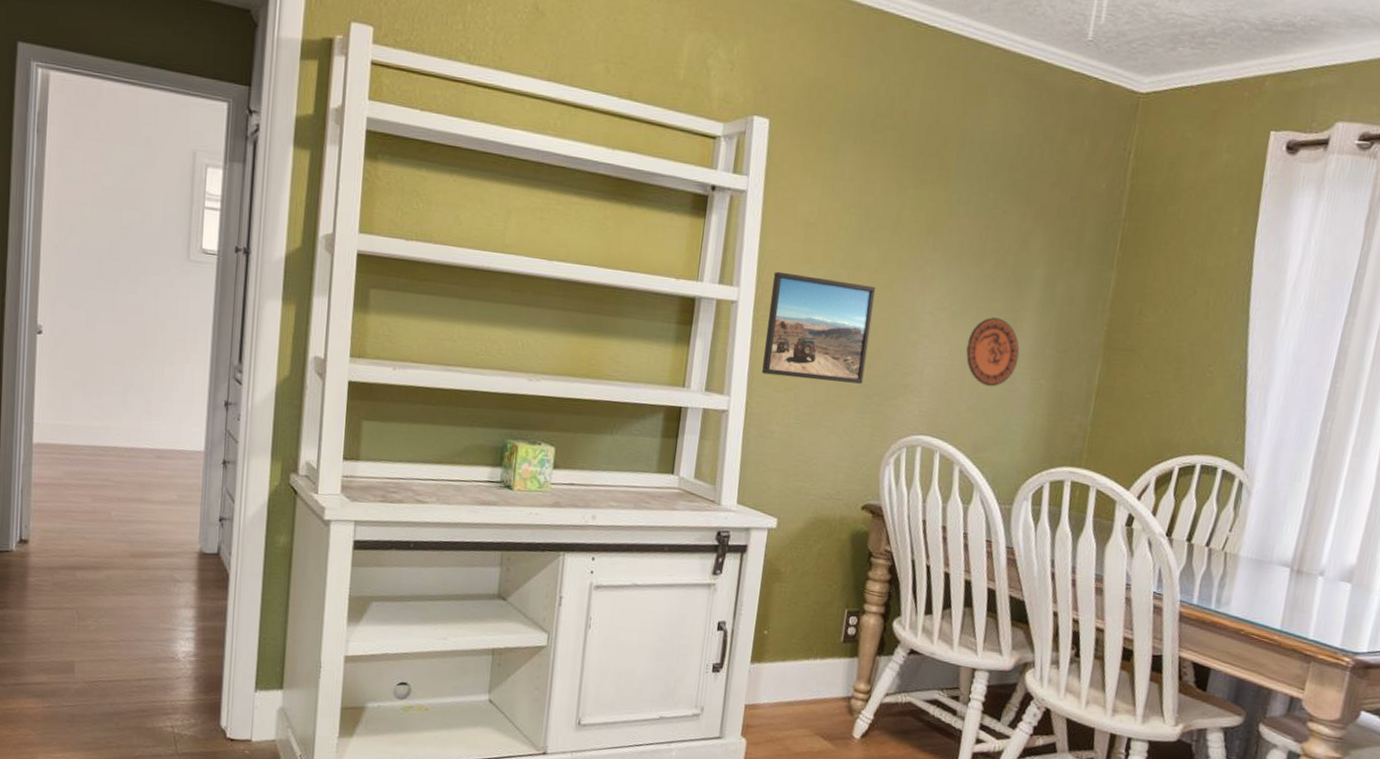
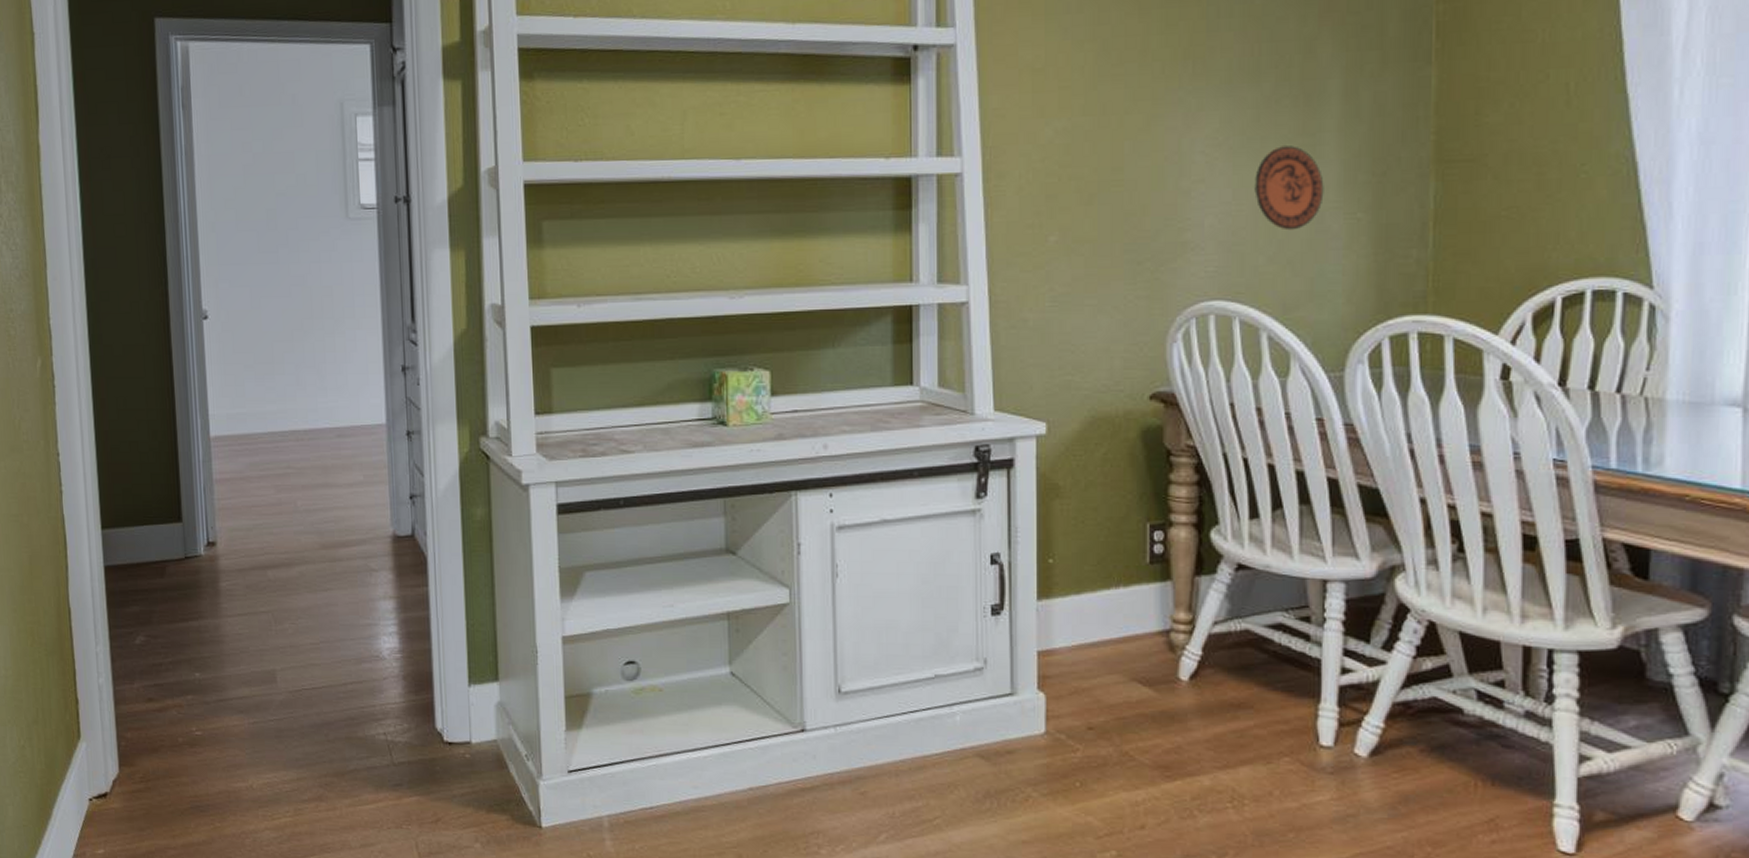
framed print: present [762,271,876,384] -> none [1001,131,1129,254]

